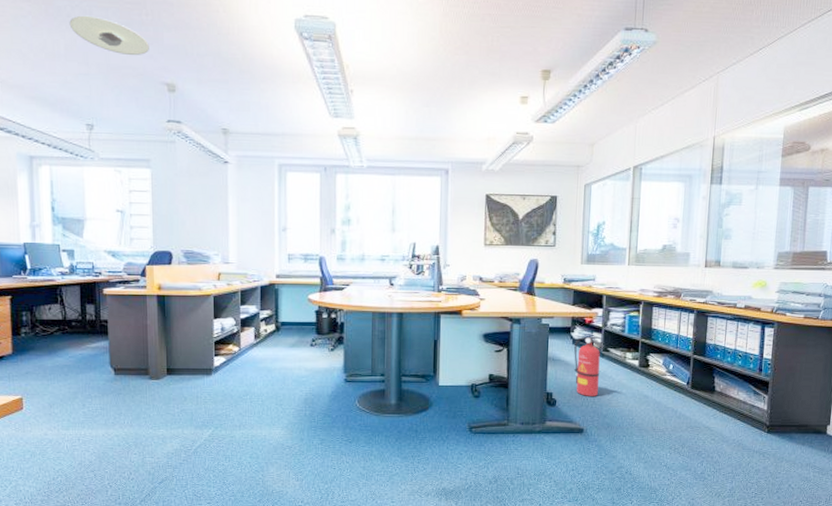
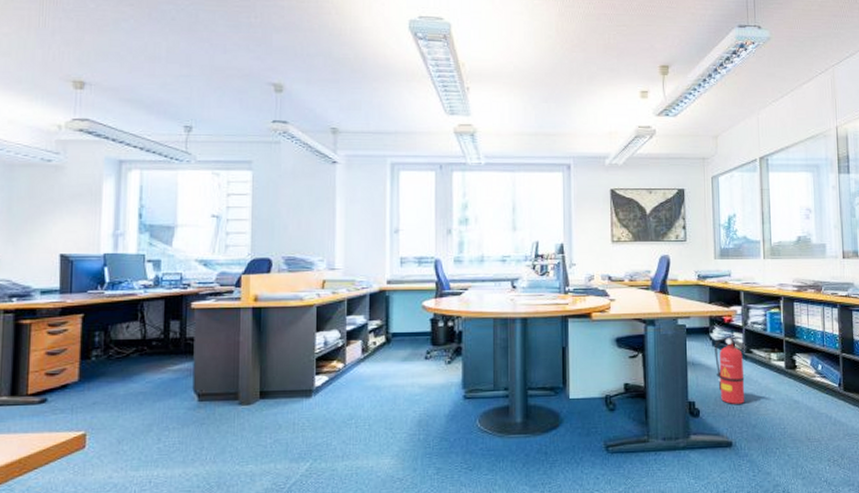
recessed light: present [69,15,149,55] -> none [173,18,257,56]

